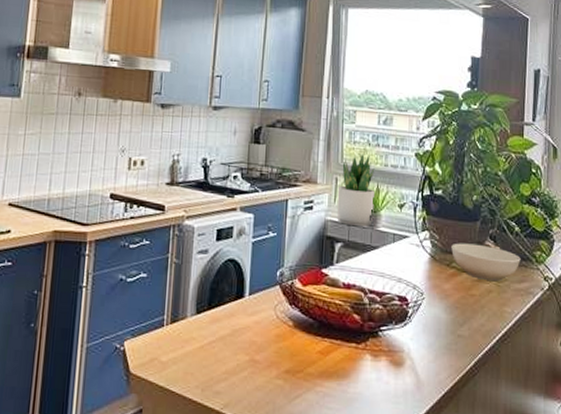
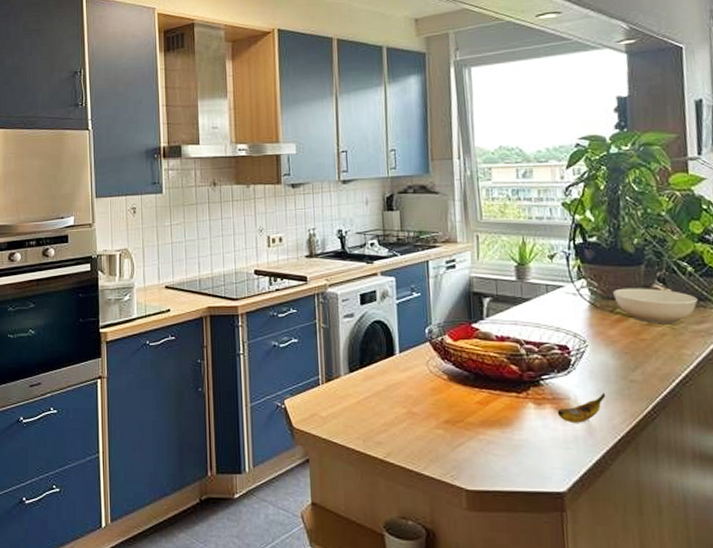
planter: present [337,154,375,227] -> none [480,209,522,281]
banana: none [391,347,436,377] -> present [557,393,606,423]

